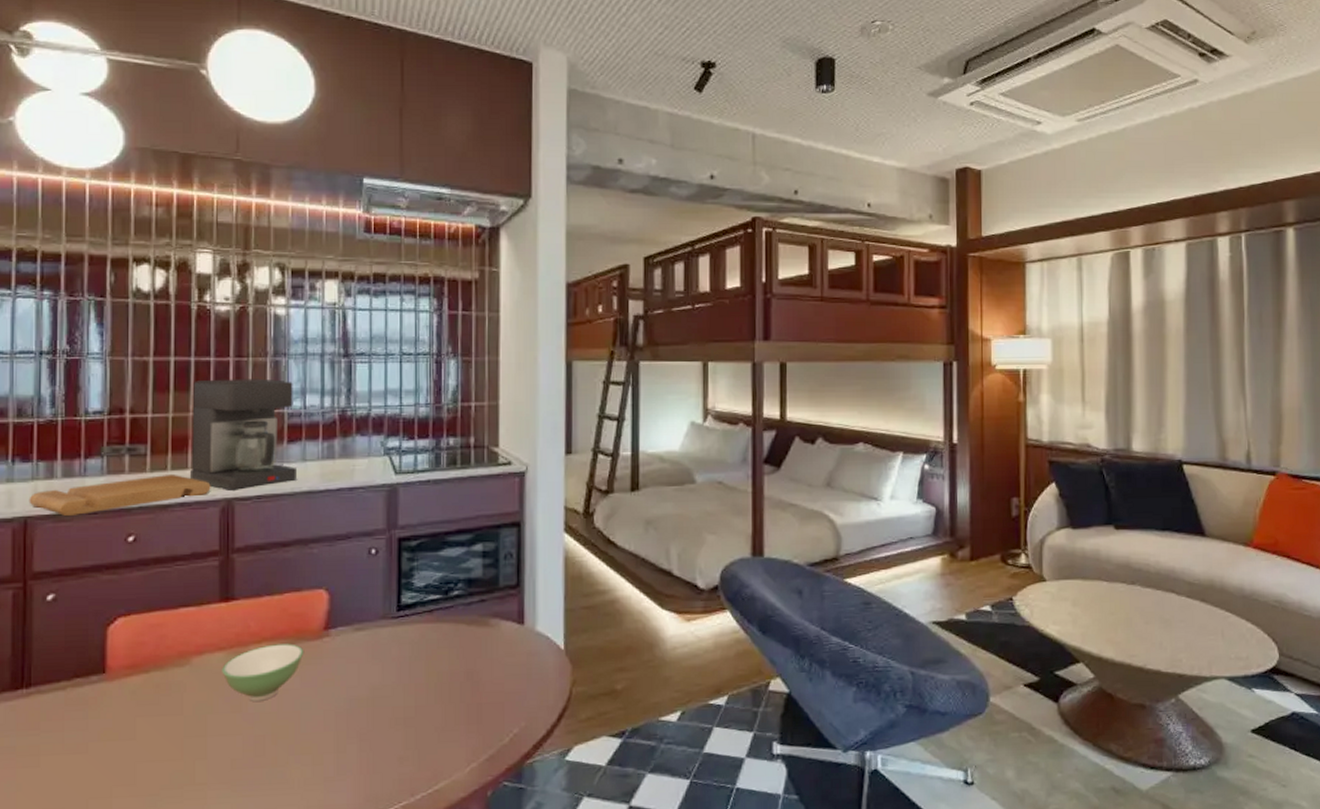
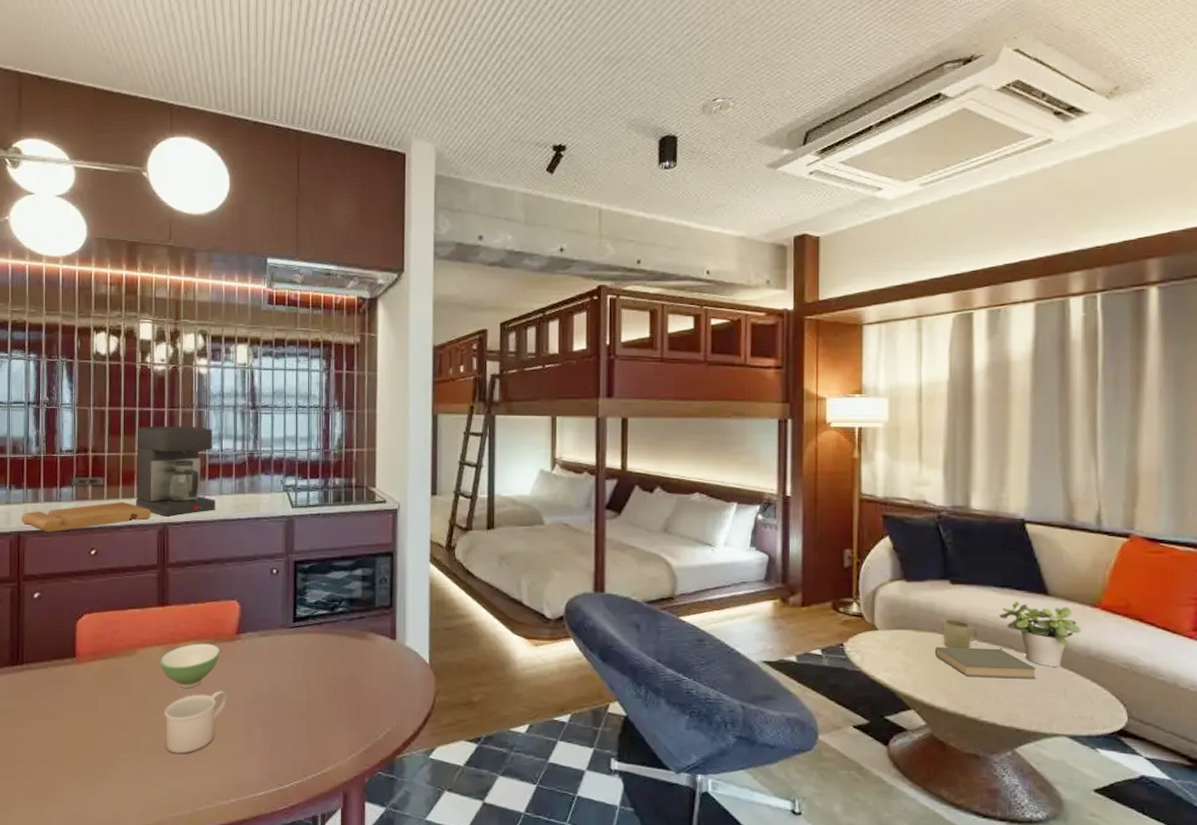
mug: none [228,700,312,784] -> present [164,690,227,754]
book: none [1101,593,1196,624] -> present [934,646,1037,679]
mug: none [1108,566,1141,596] -> present [942,619,978,649]
potted plant: none [1161,543,1236,609] -> present [999,601,1081,668]

